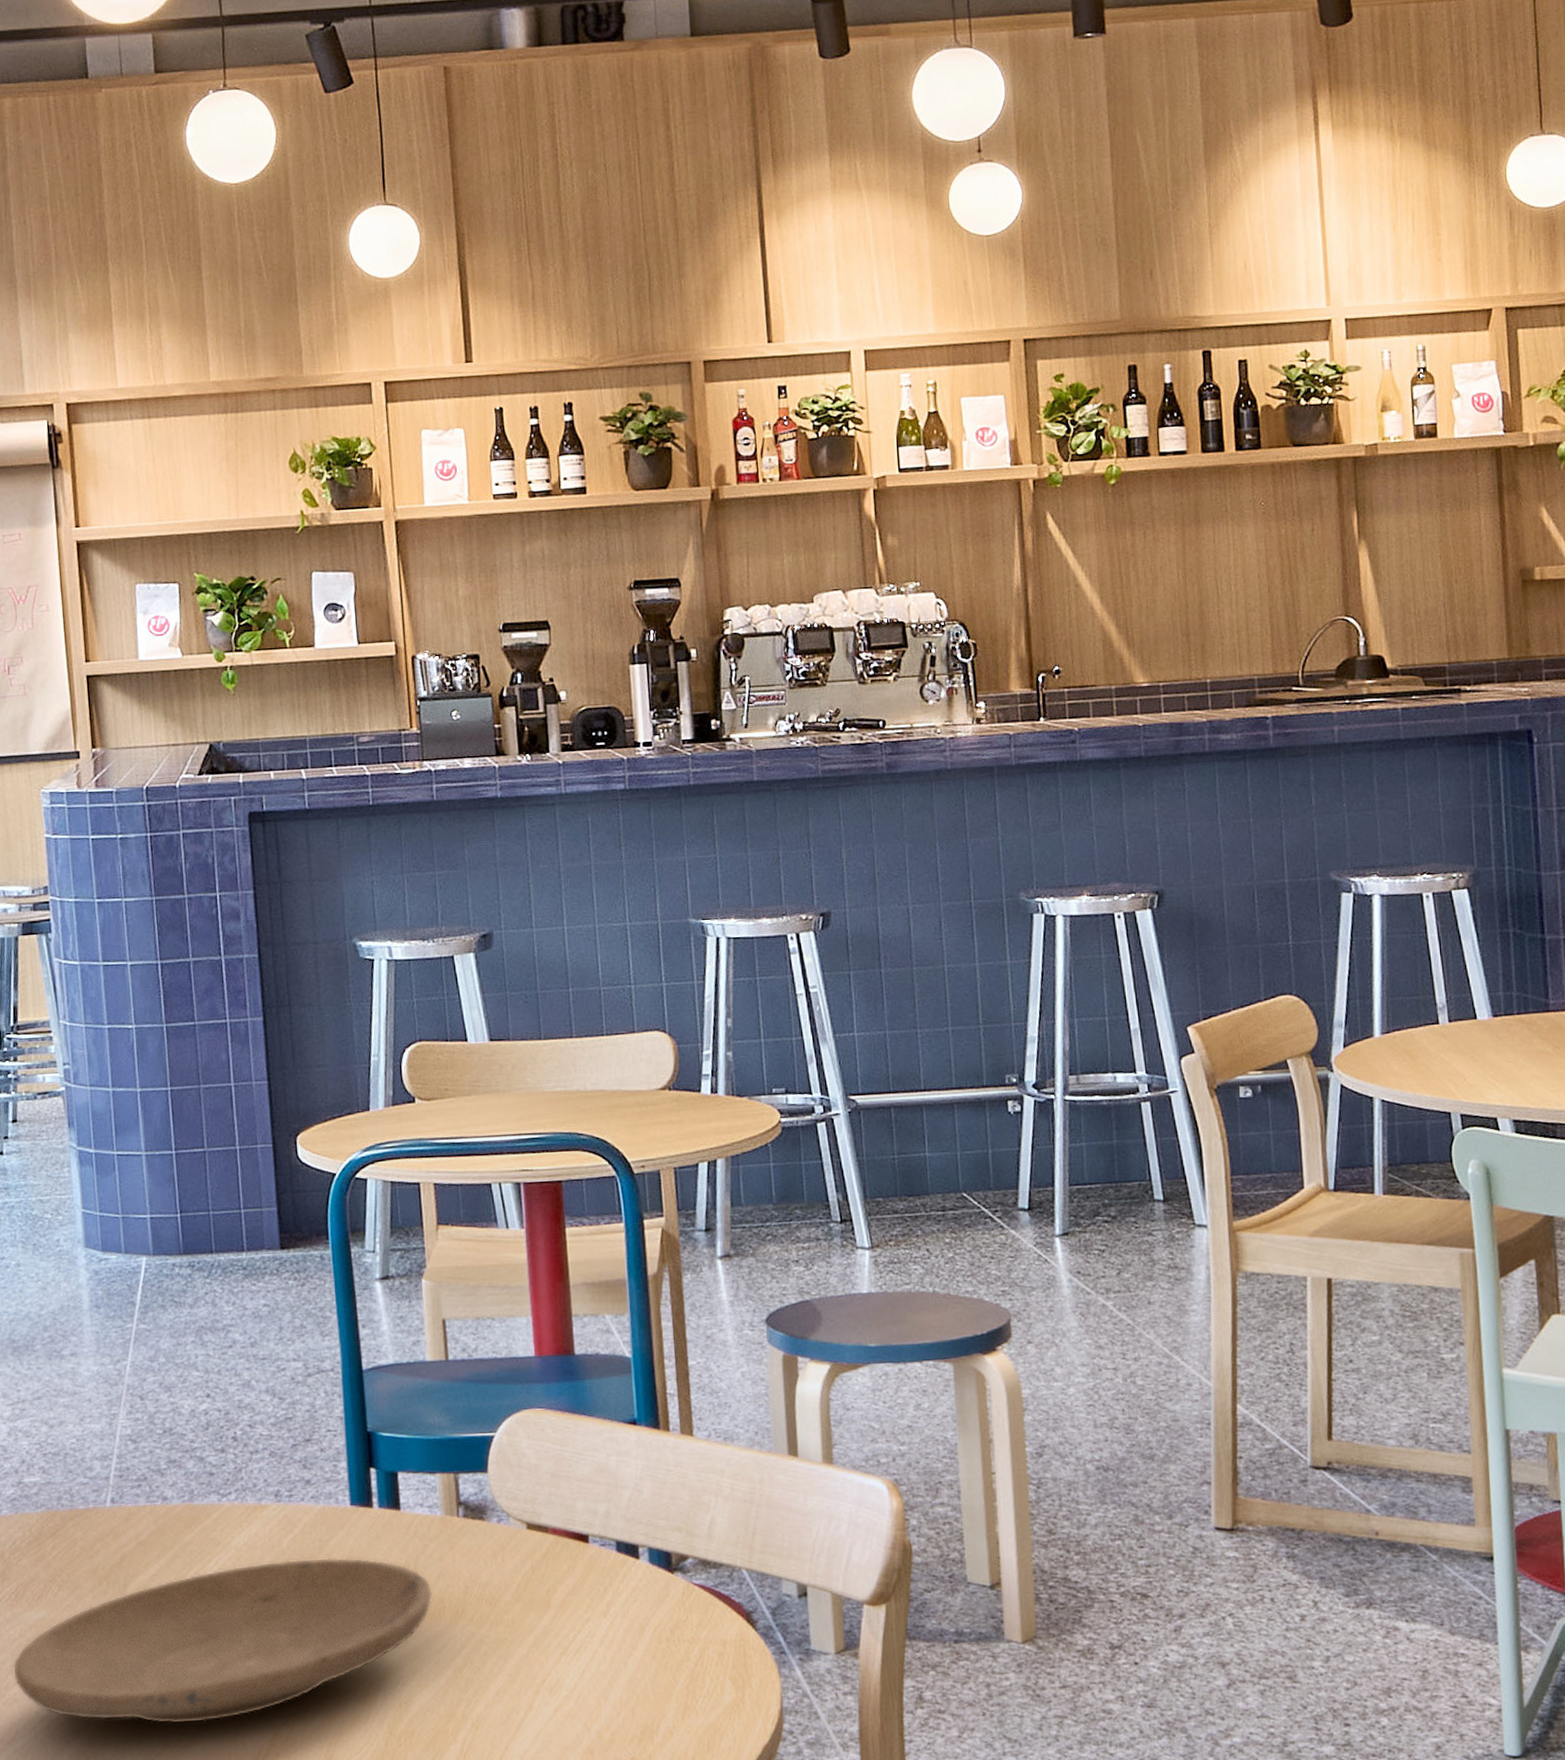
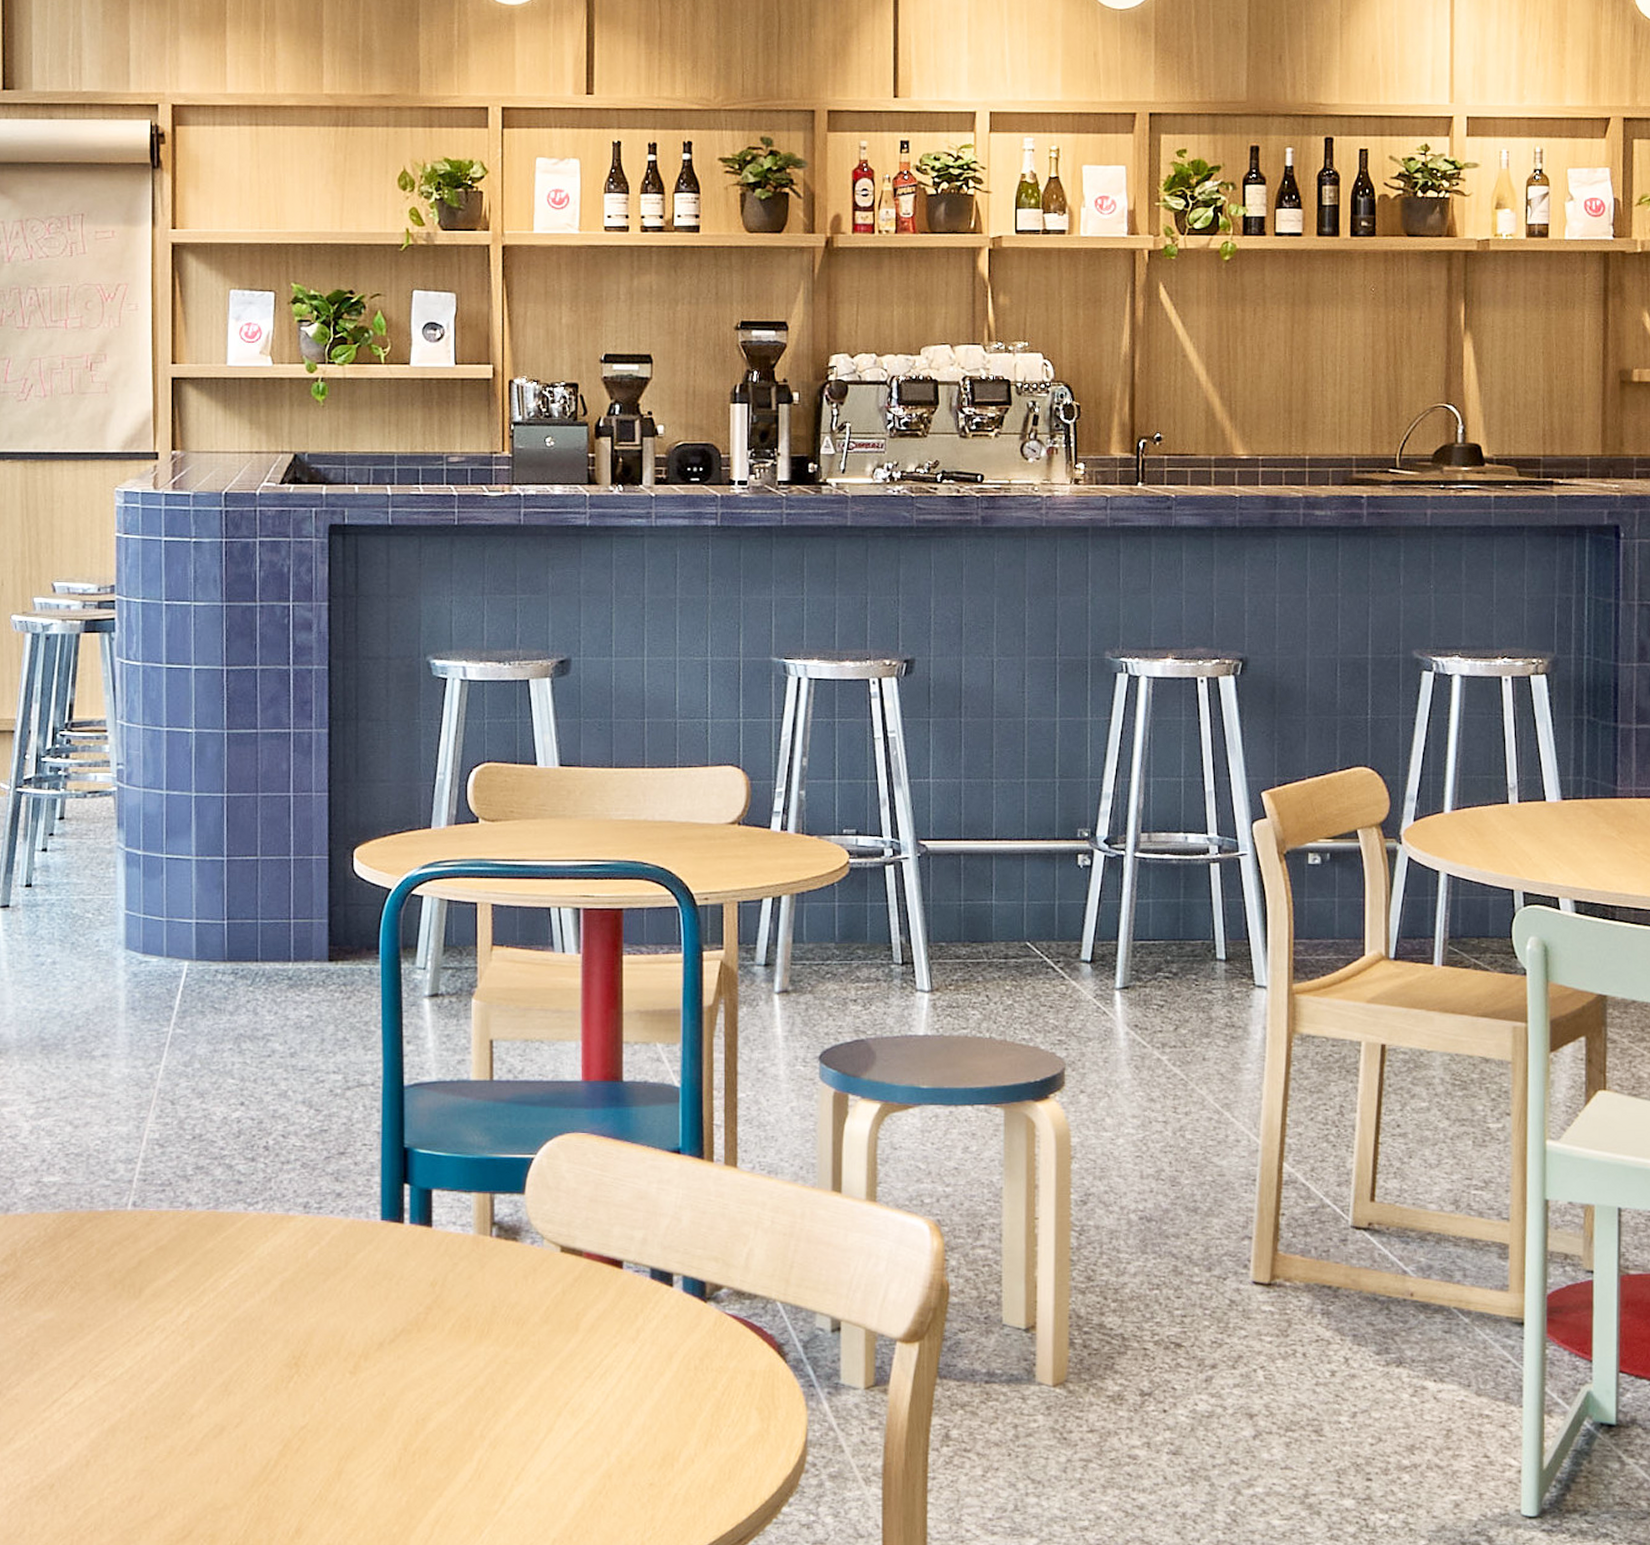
plate: present [12,1557,434,1725] -> none [16,1271,460,1432]

